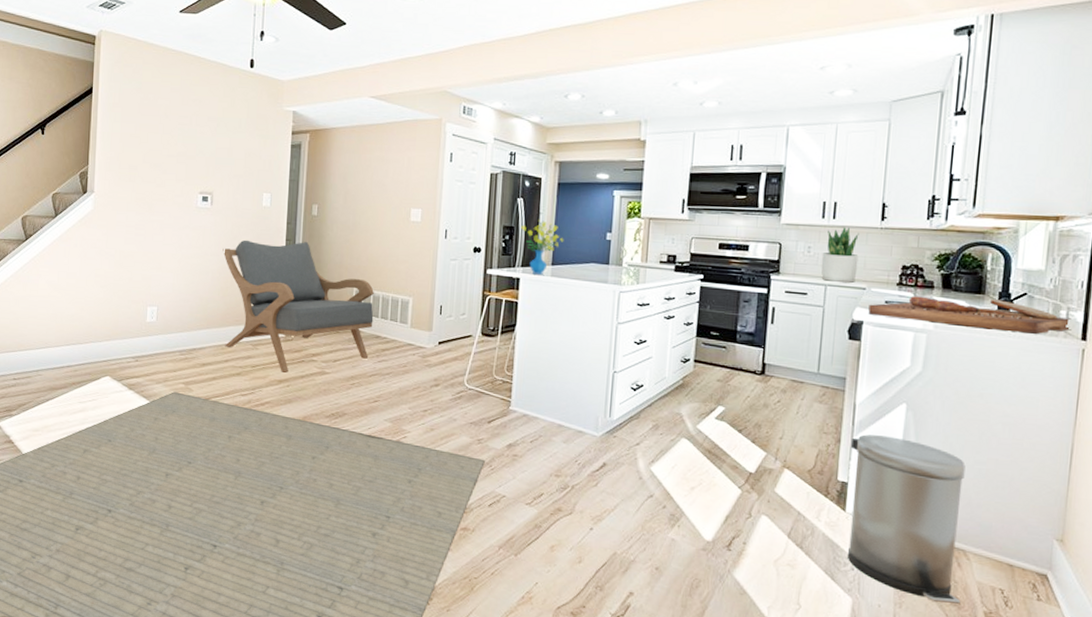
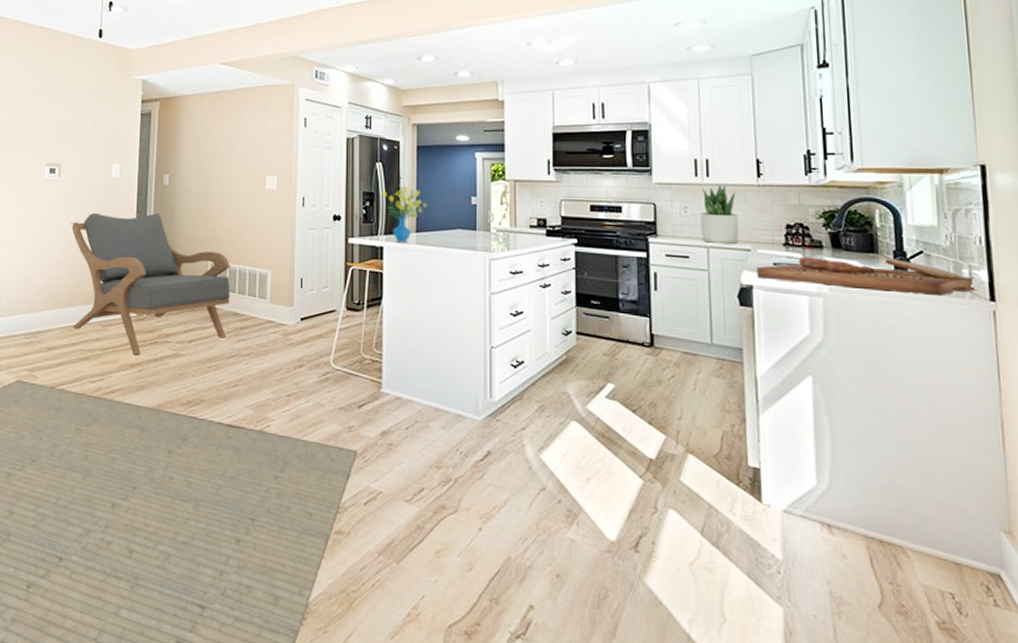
pedal bin: present [848,434,966,605] -> none [757,412,908,614]

